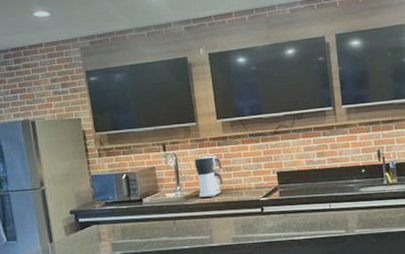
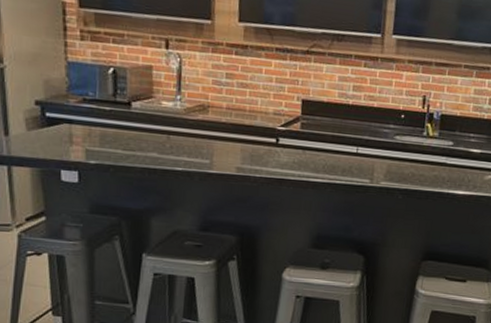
coffee maker: present [194,155,224,199] -> none [202,64,237,117]

